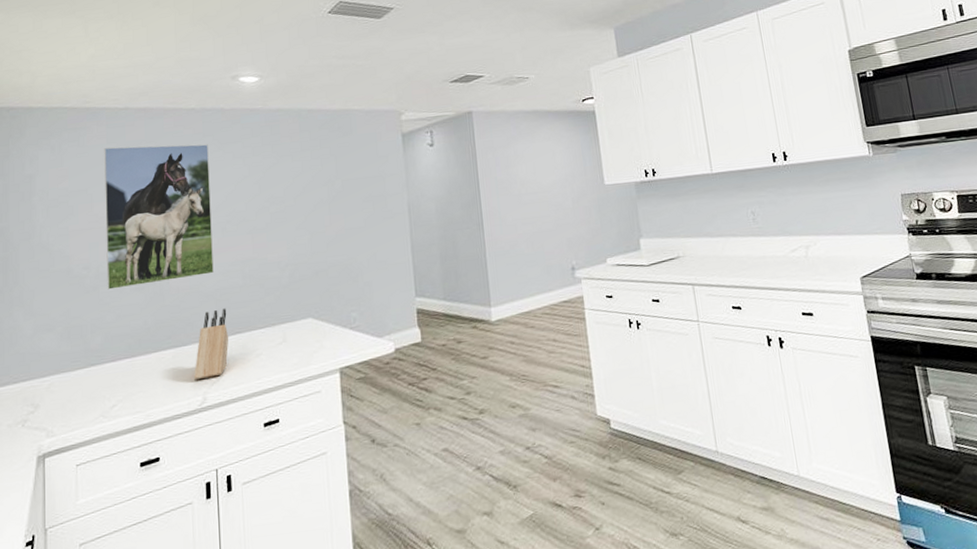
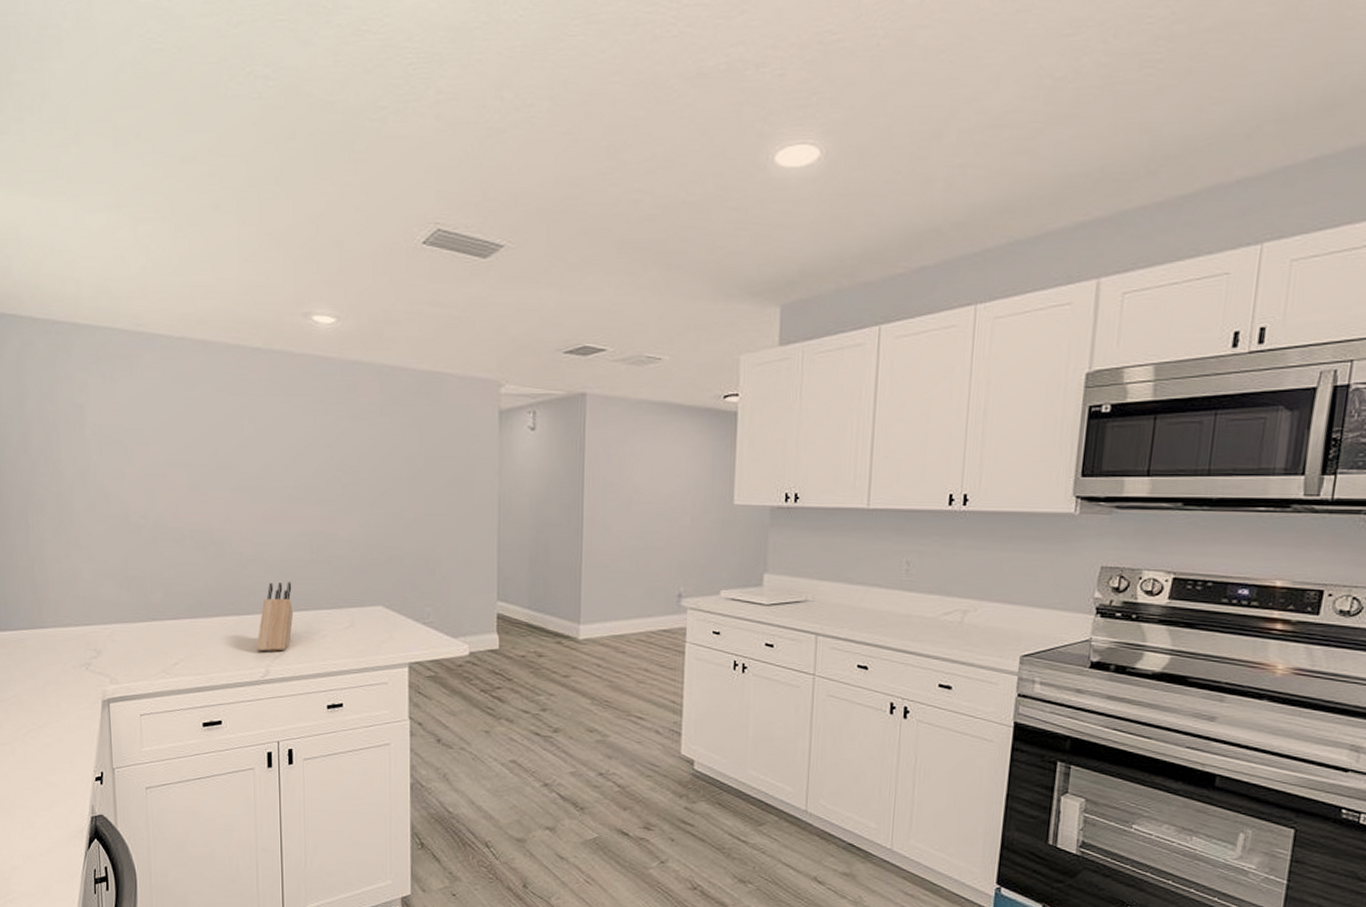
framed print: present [104,144,214,290] -> none [159,384,279,544]

